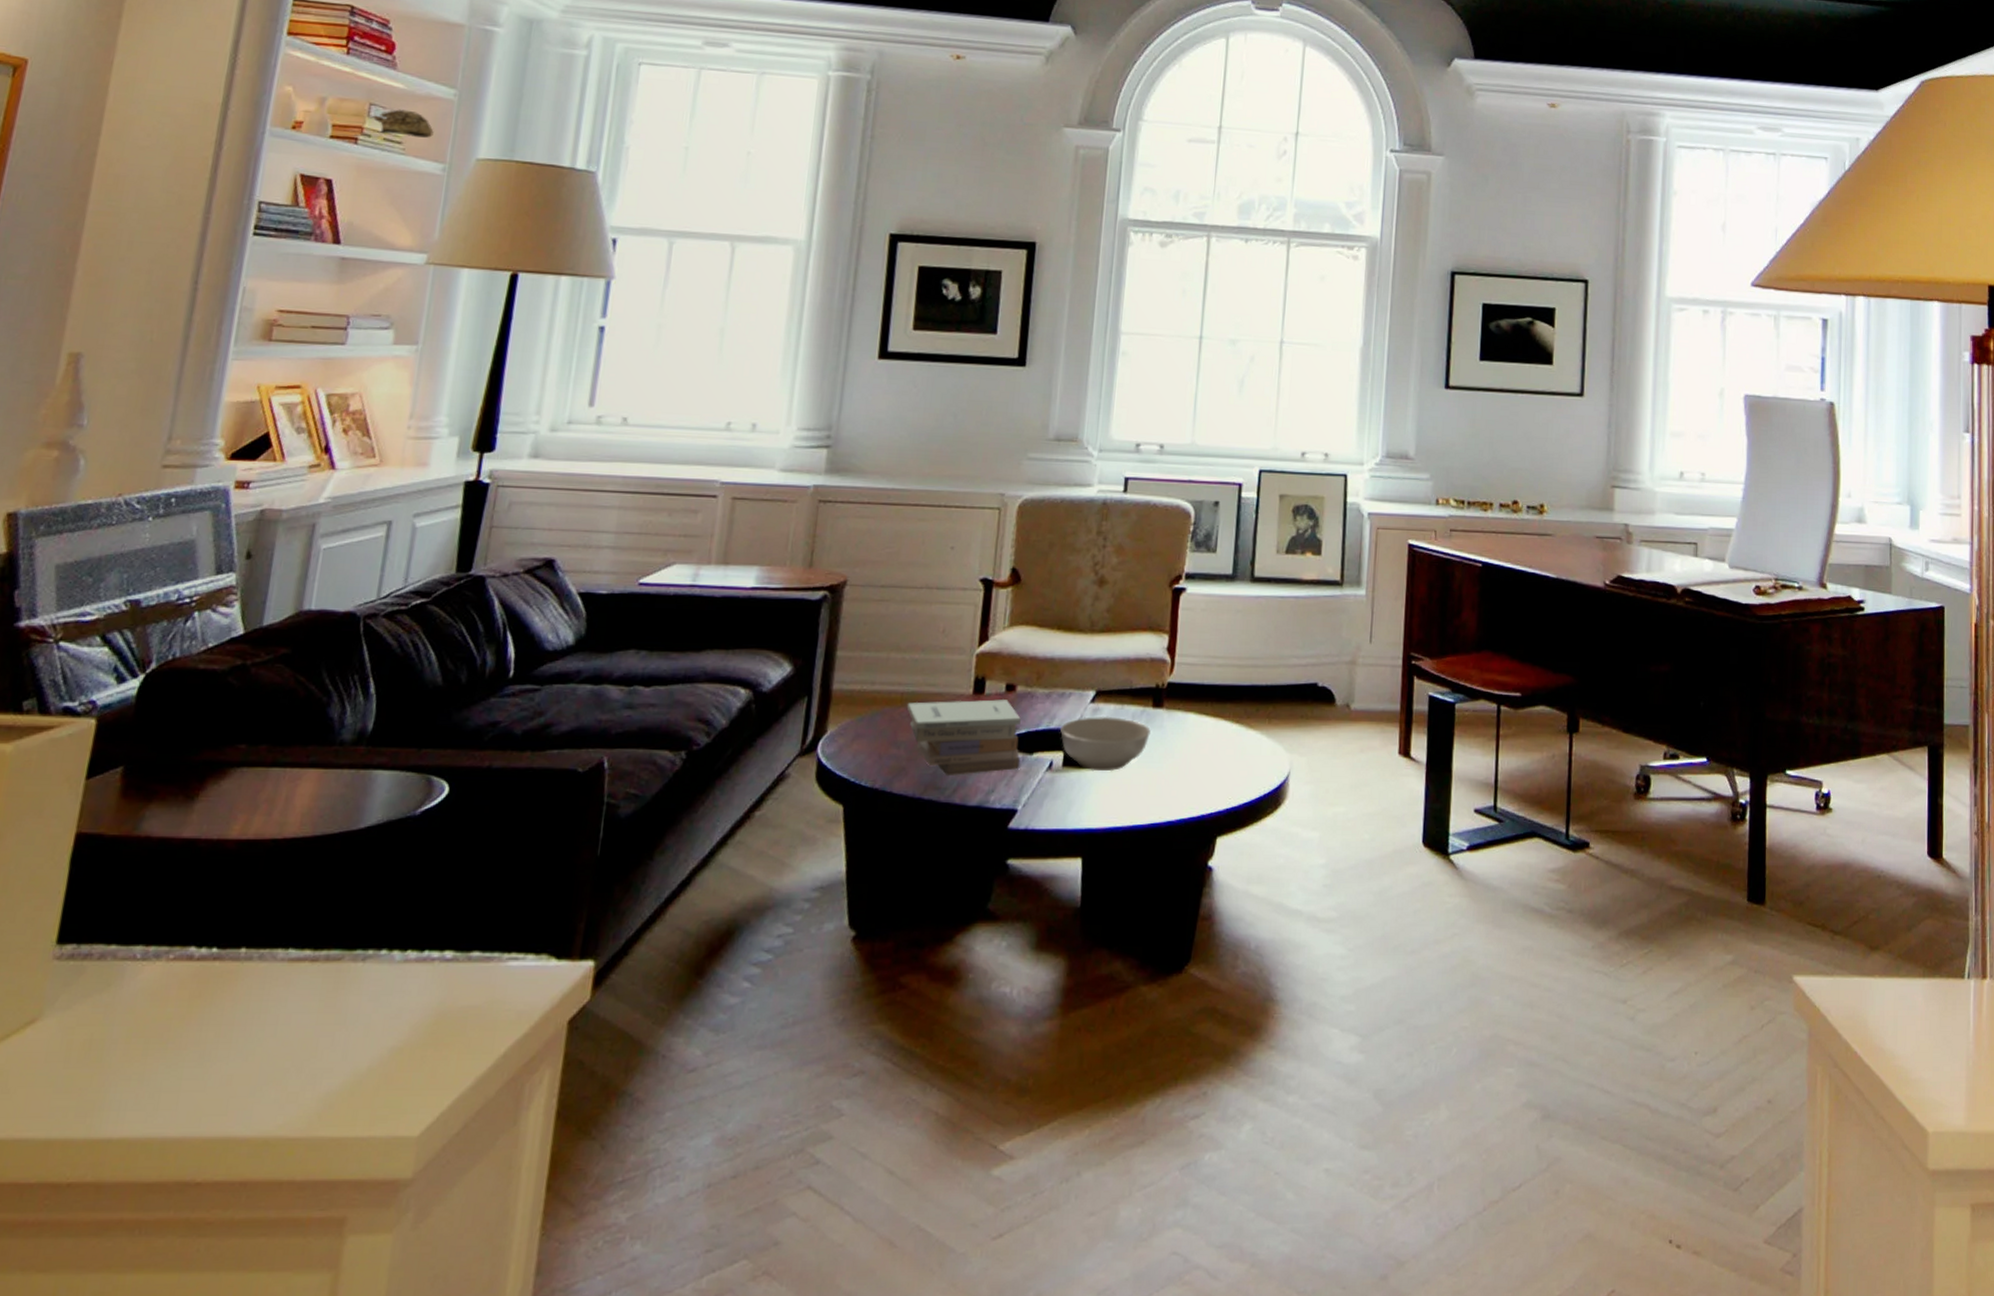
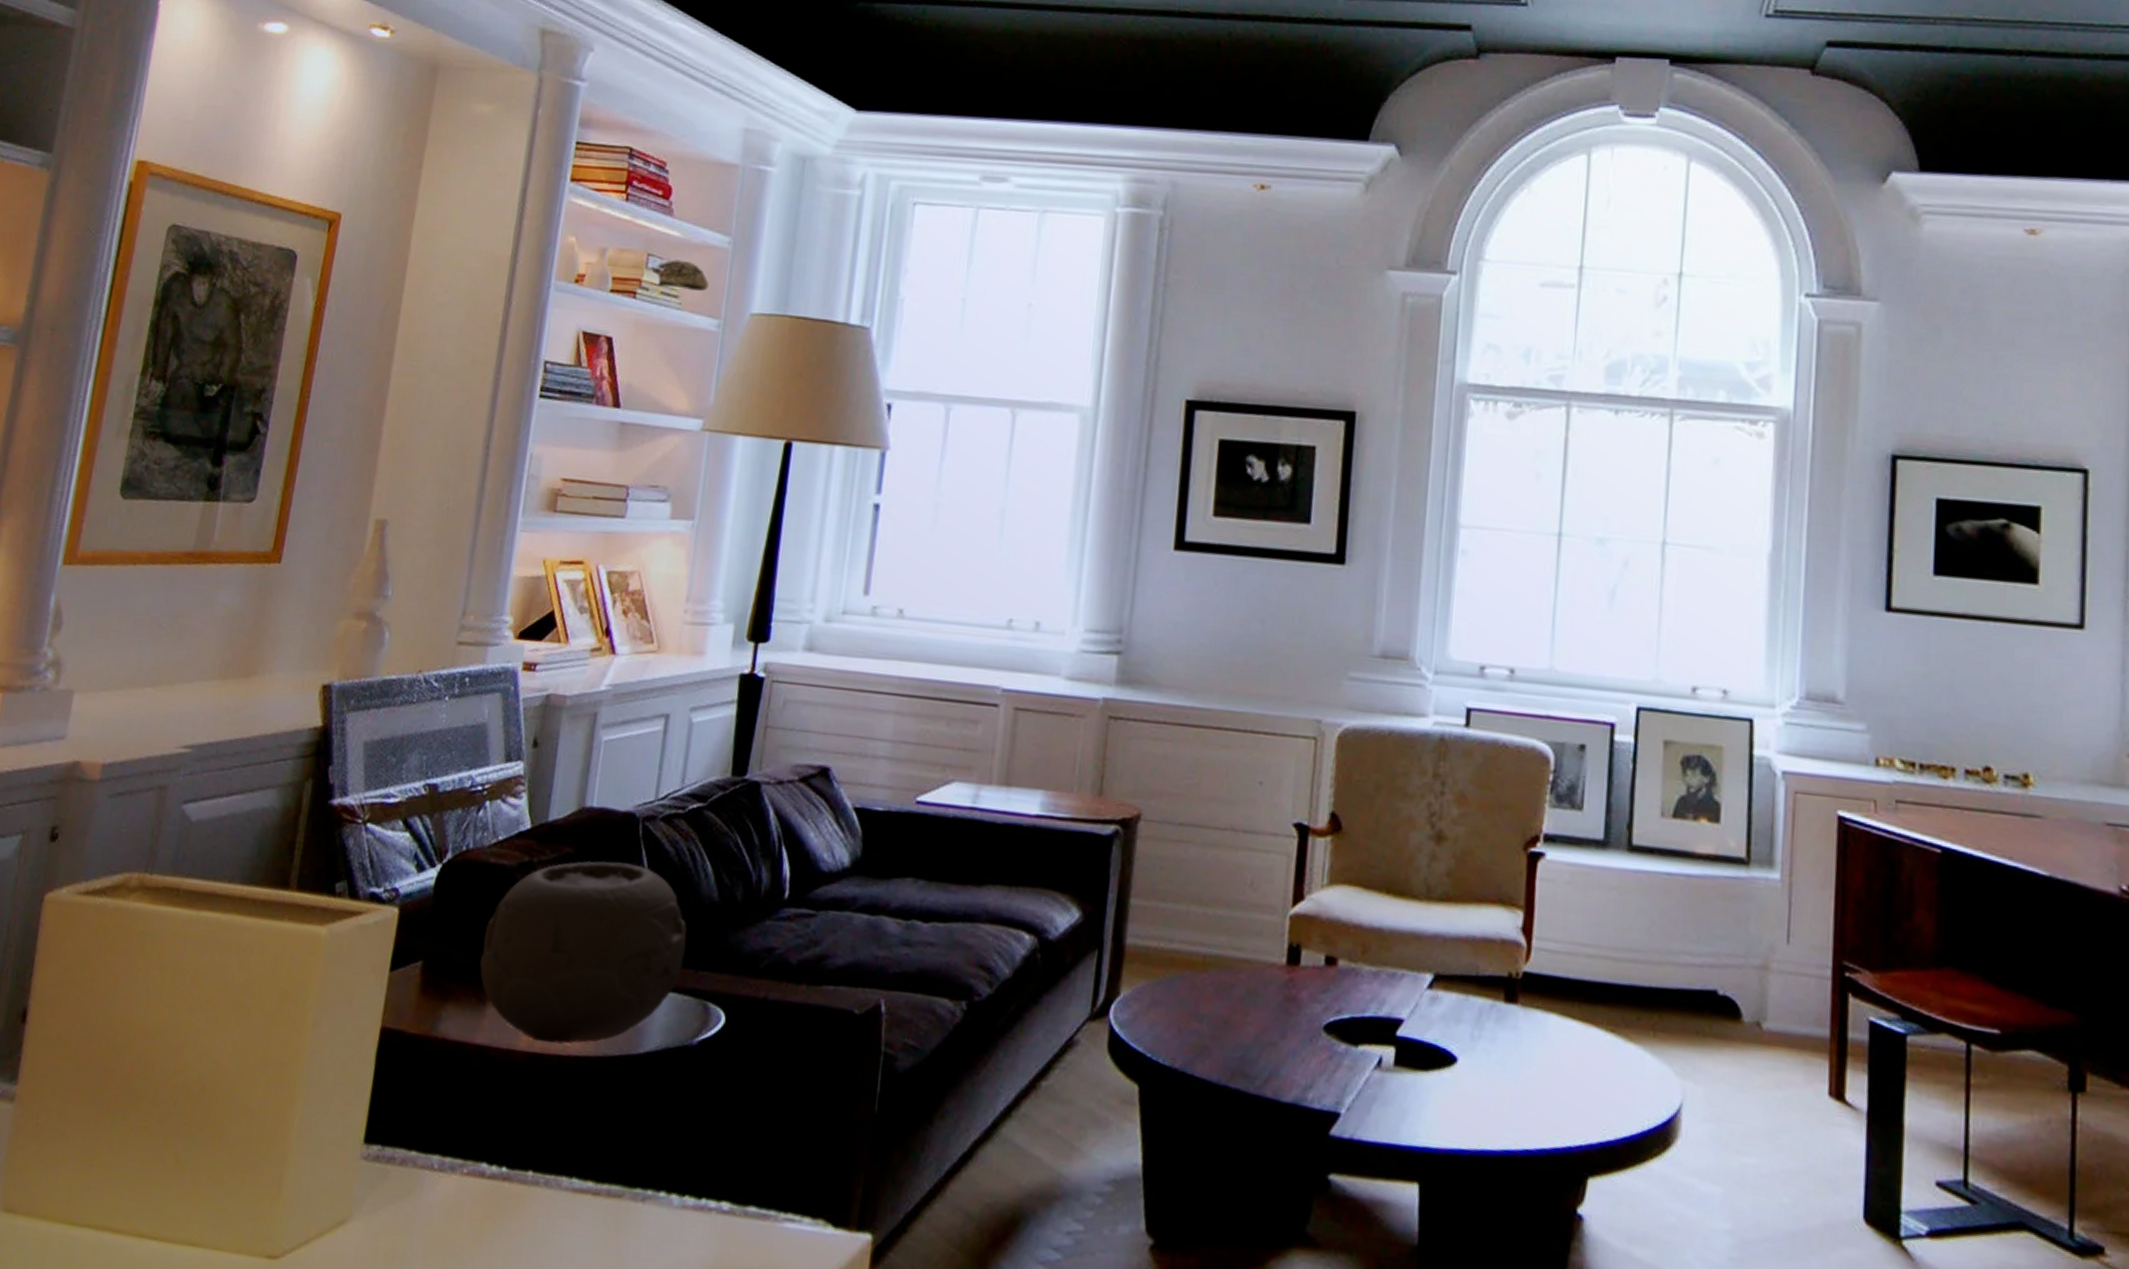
decorative bowl: none [187,658,410,828] -> present [480,861,687,1044]
books: present [906,699,1021,777] -> none [1209,968,1344,1064]
bowl: present [1060,716,1151,772] -> none [1390,1006,1502,1079]

